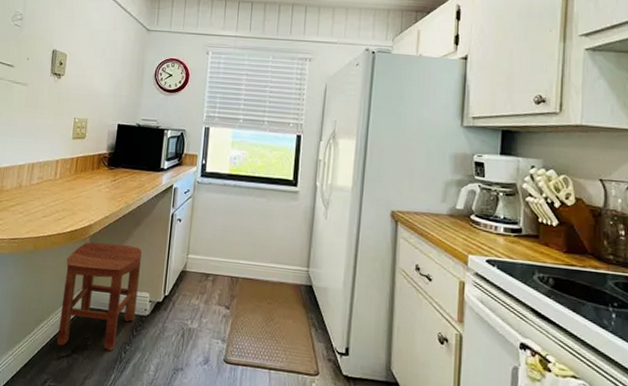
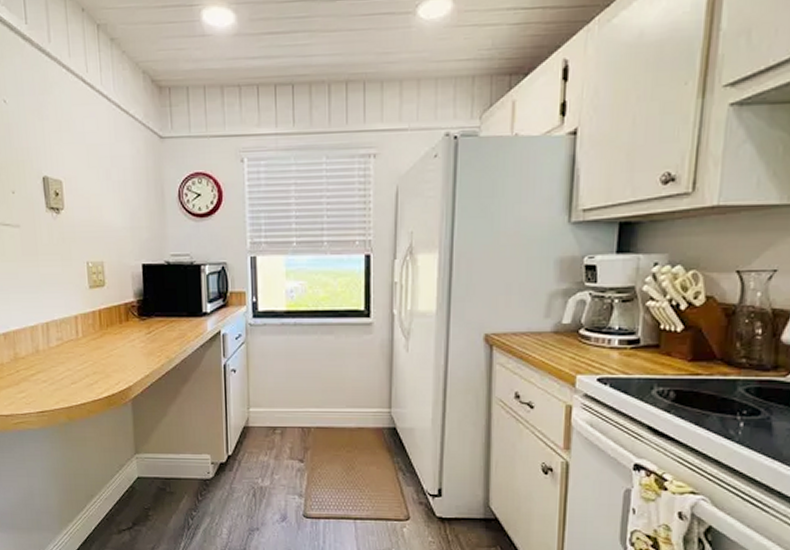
stool: present [57,242,142,351] -> none [108,405,198,519]

